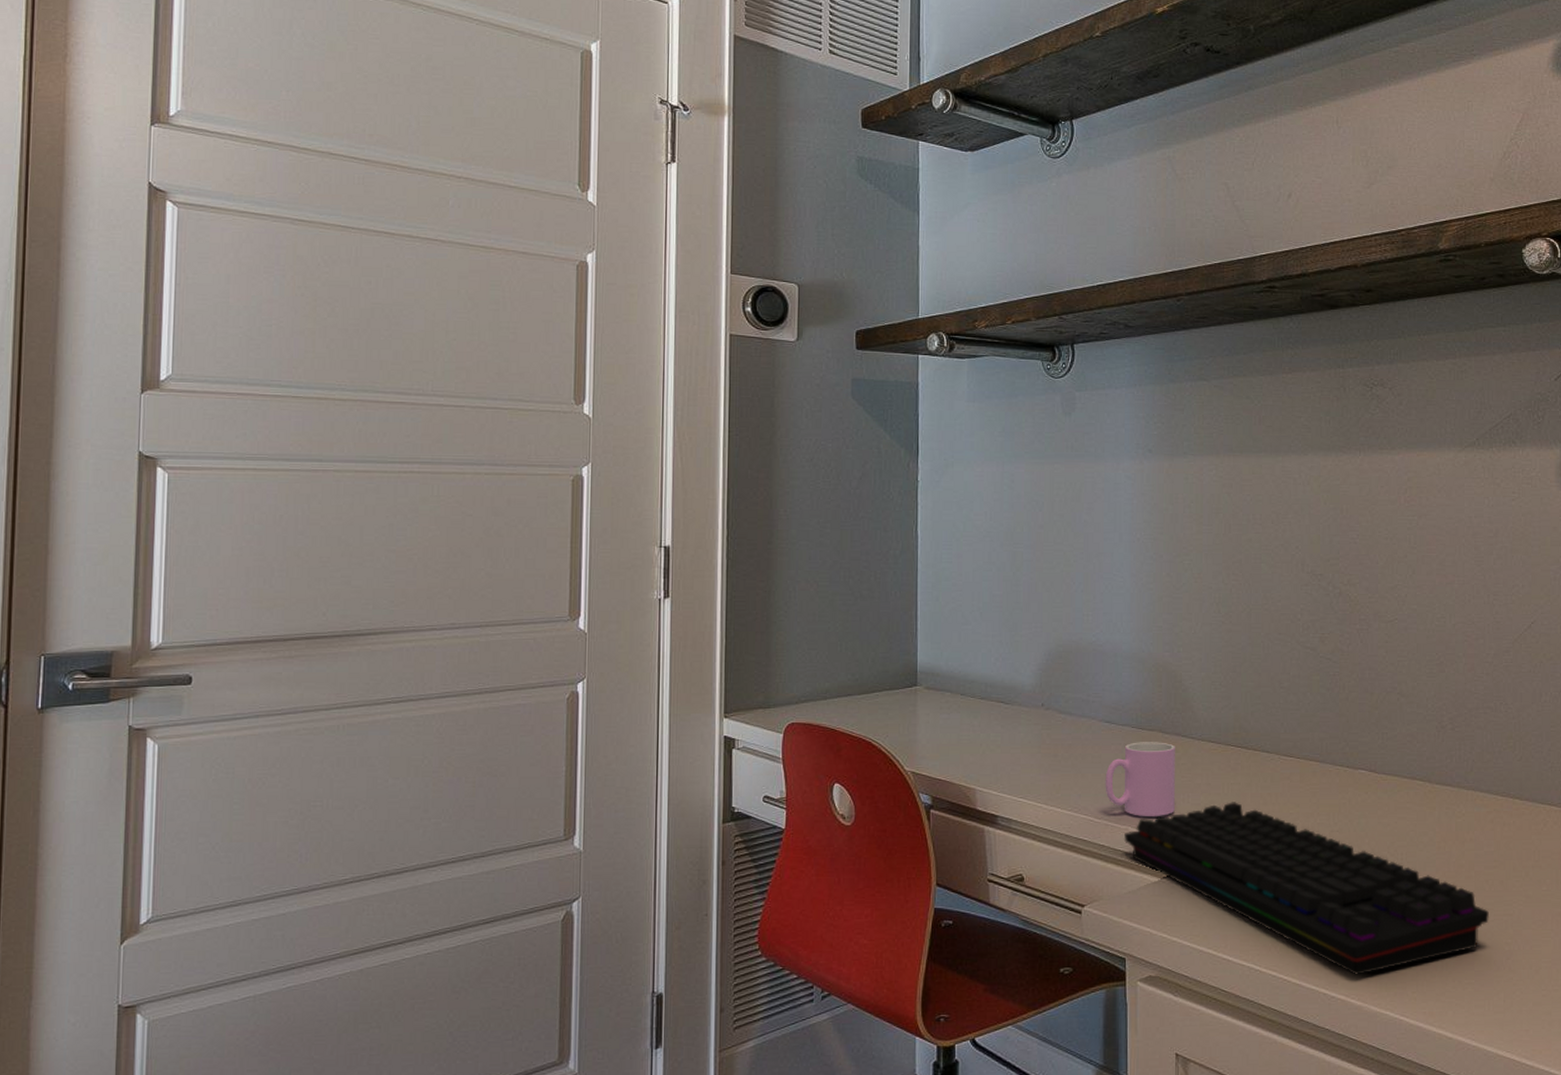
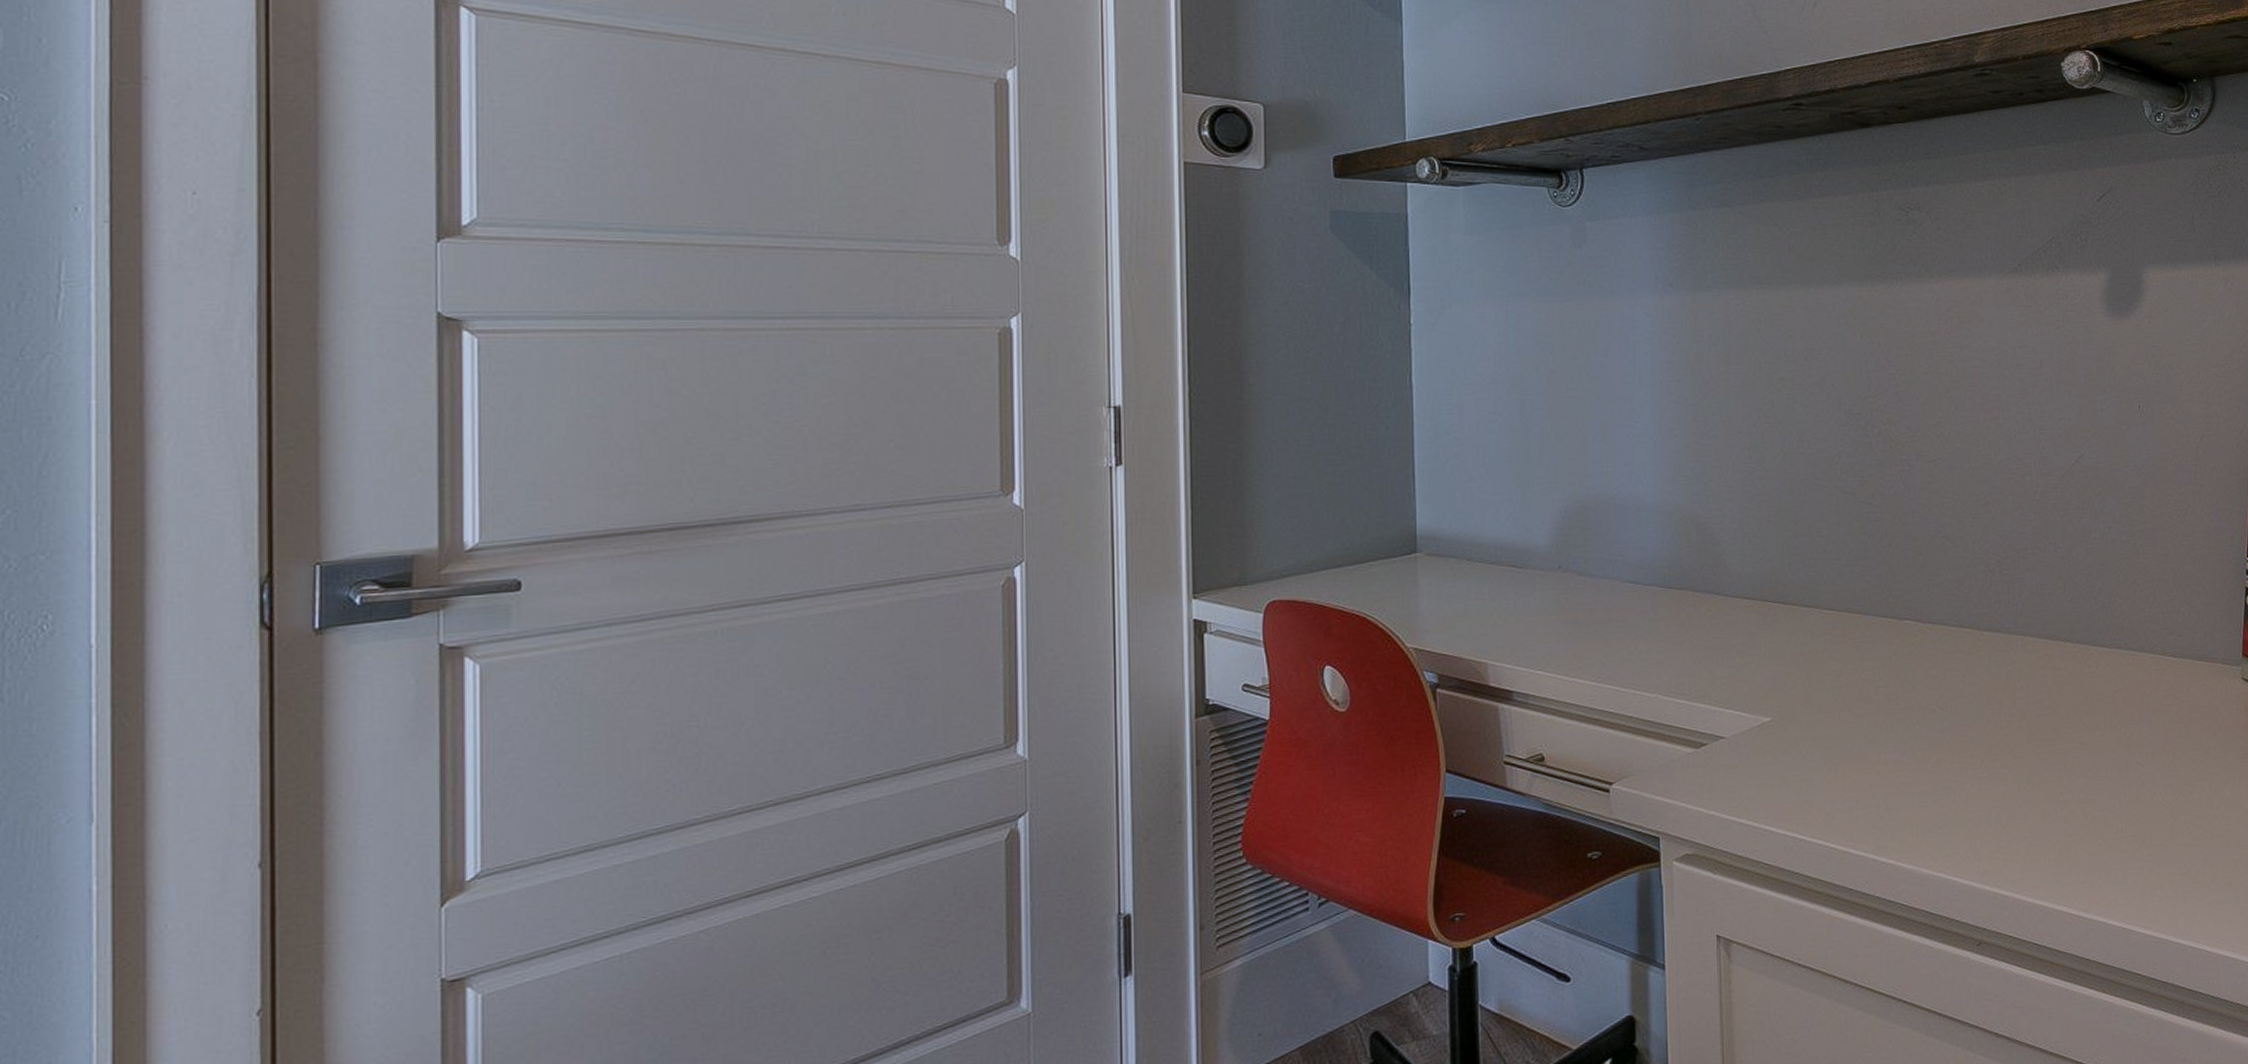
cup: present [1105,742,1175,816] -> none [1631,601,1708,683]
keyboard: present [1123,802,1489,975] -> none [1653,661,2042,838]

